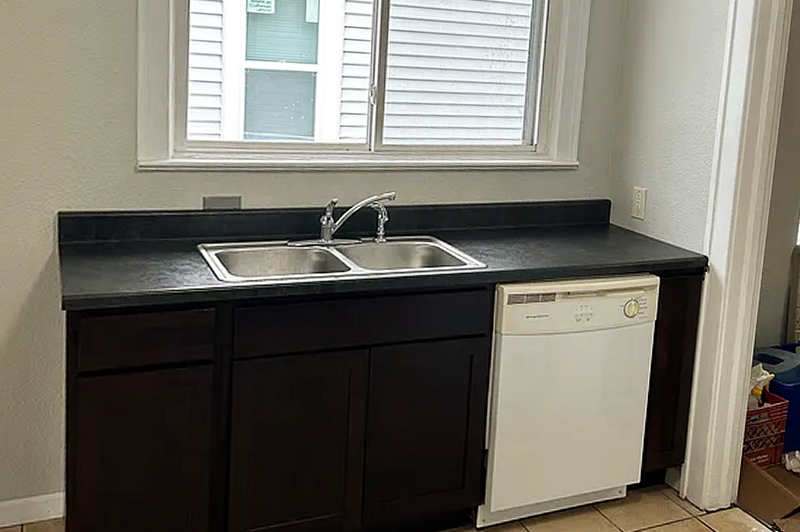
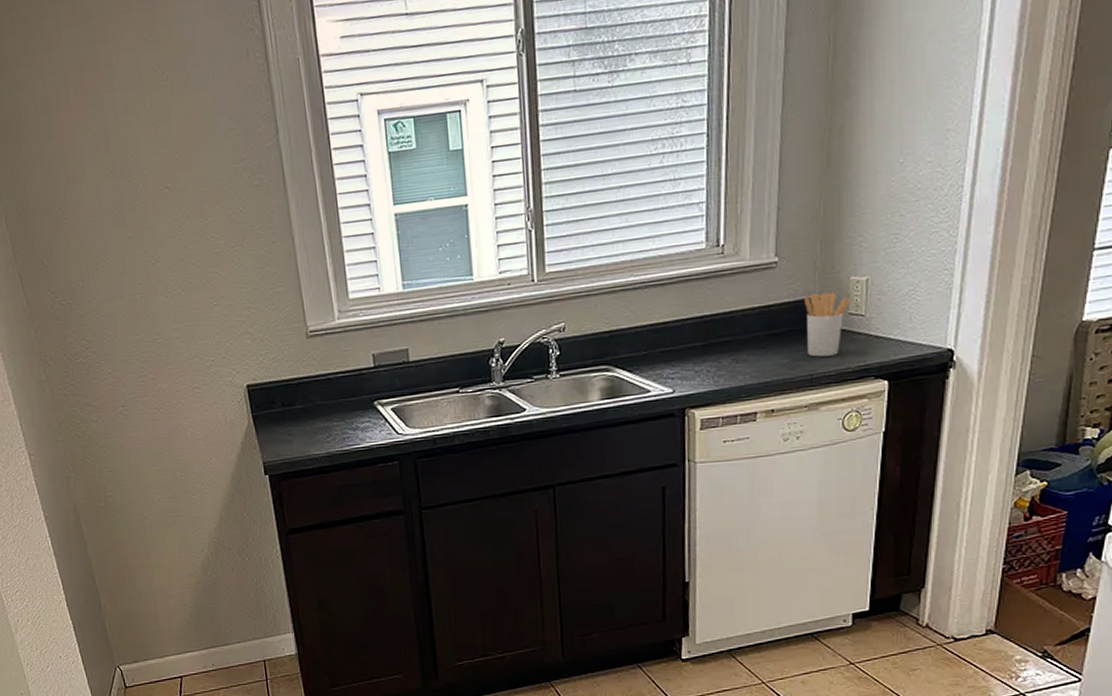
utensil holder: none [598,195,634,250] -> present [805,292,851,357]

